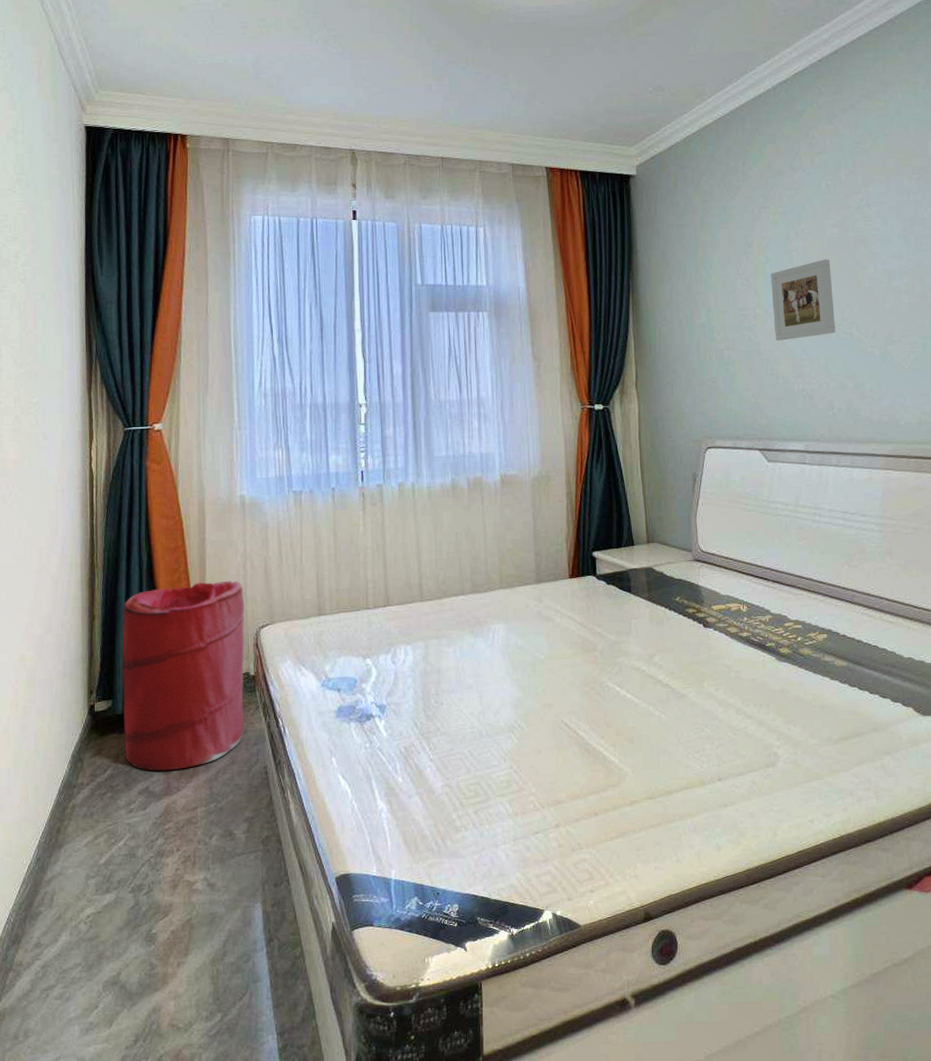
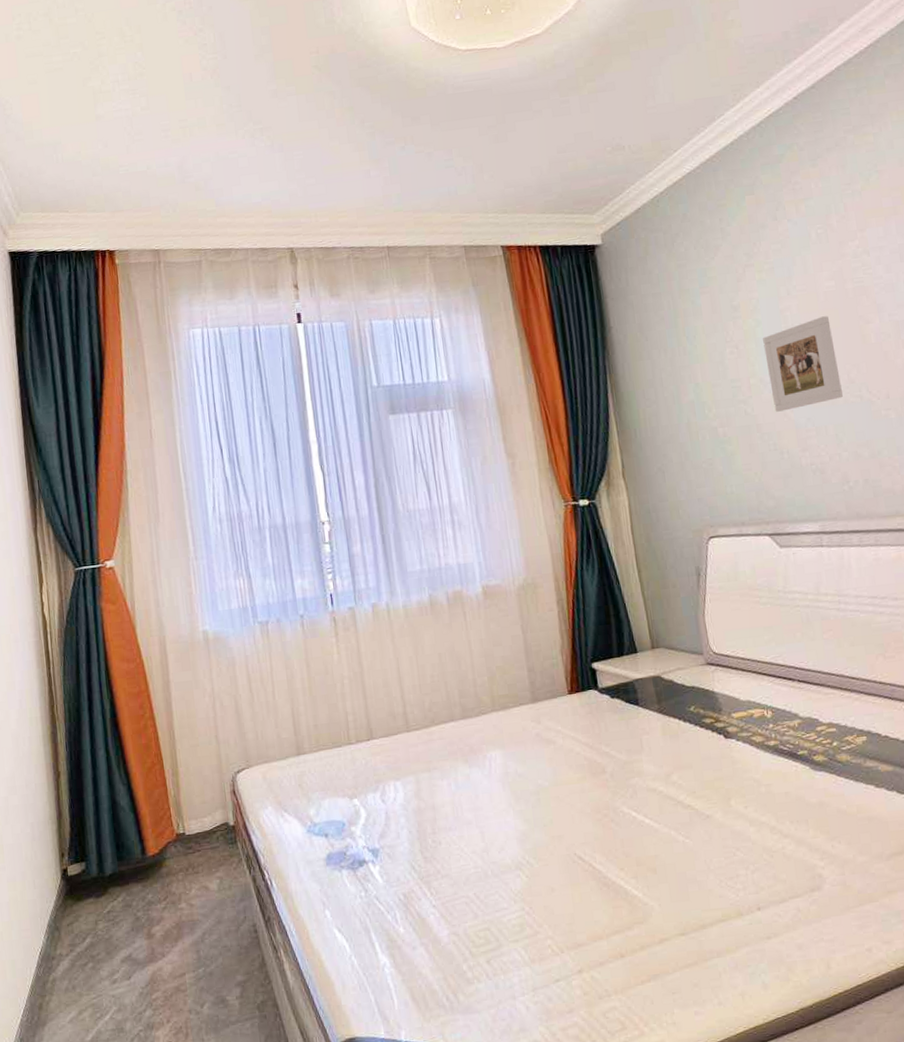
laundry hamper: present [122,580,245,771] -> none [89,724,228,937]

